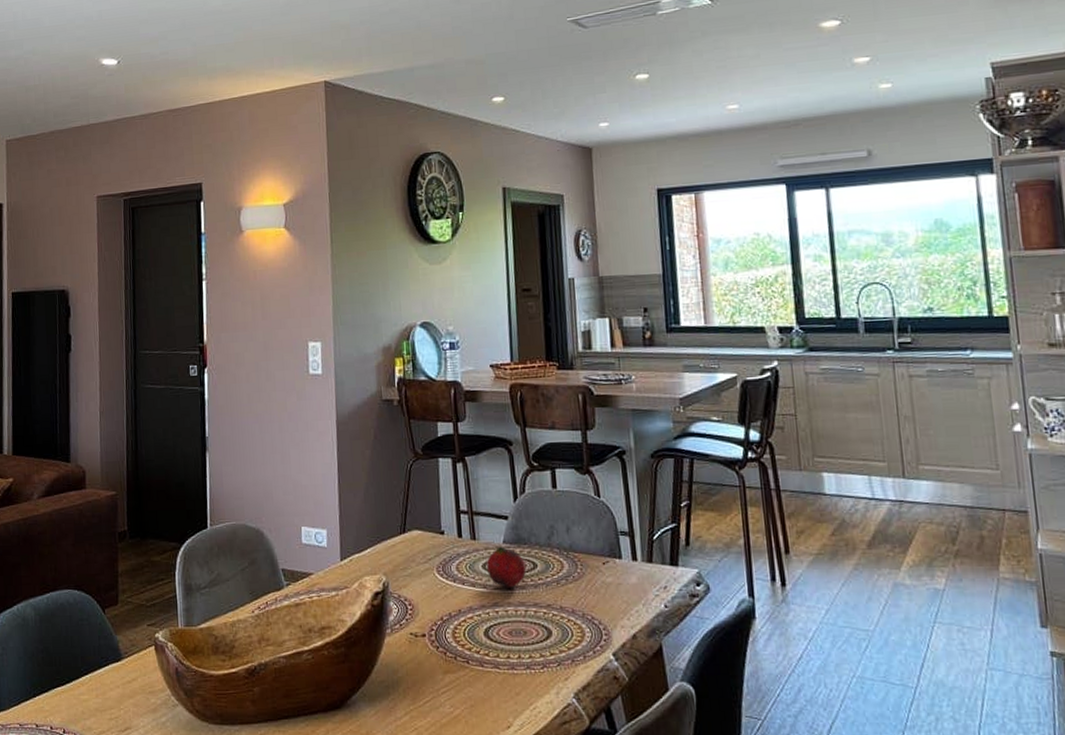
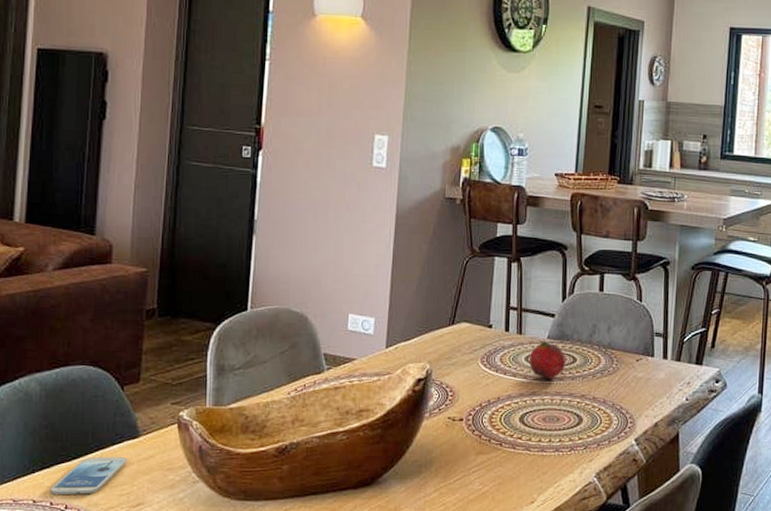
smartphone: none [49,679,114,718] -> present [49,456,128,494]

